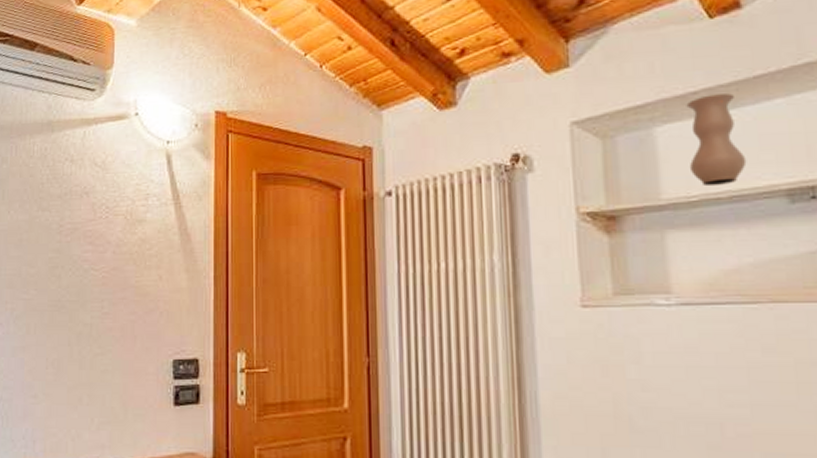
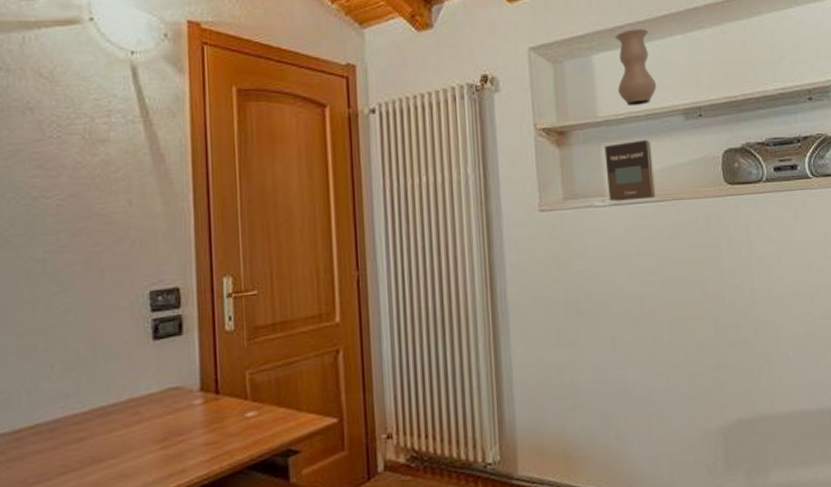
books: none [669,226,745,300] -> present [604,139,656,202]

